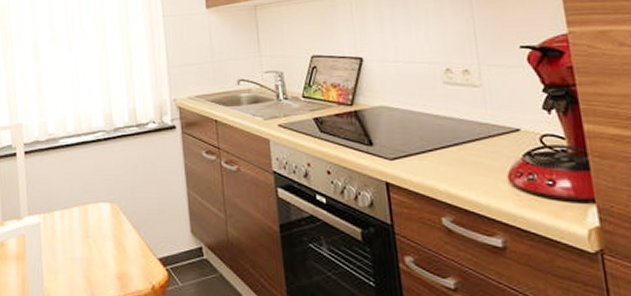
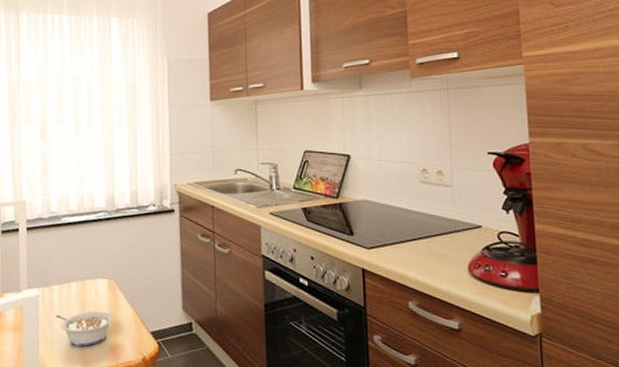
legume: none [59,237,119,276] -> present [56,311,114,347]

